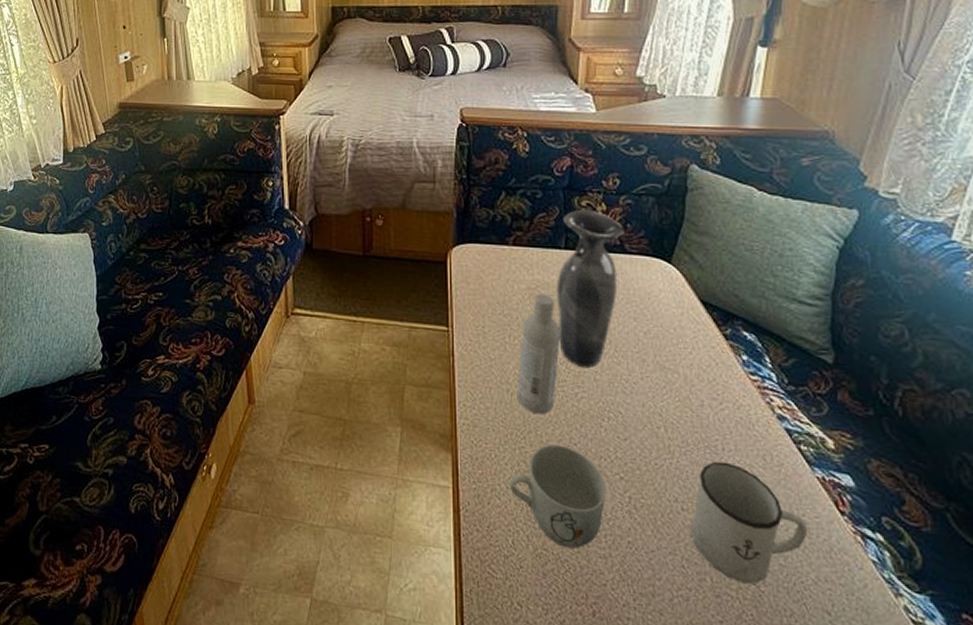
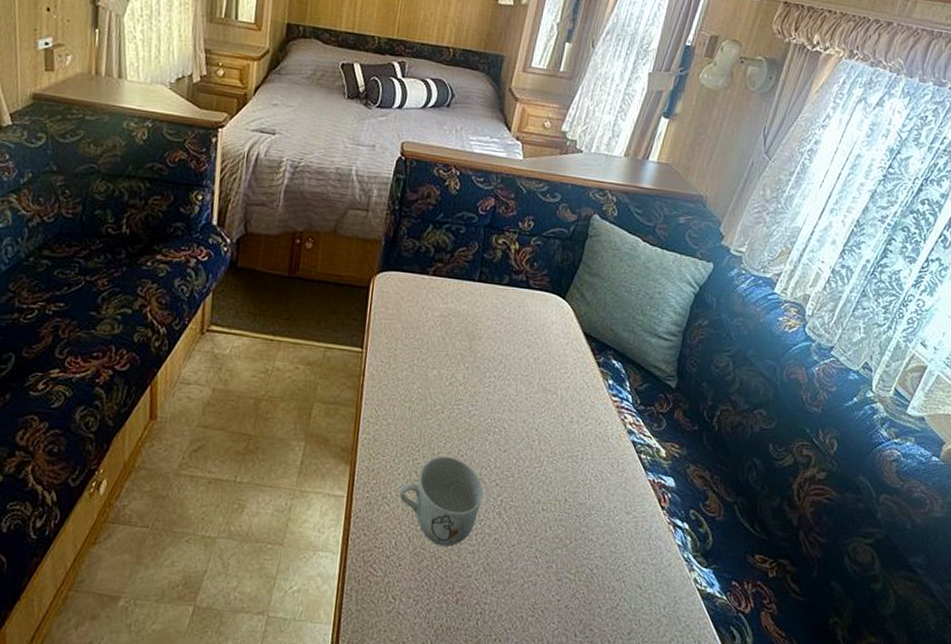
bottle: present [517,294,561,415] -> none [417,321,464,430]
vase: present [556,209,625,369] -> none [461,246,531,389]
mug: present [691,461,808,584] -> none [546,468,636,568]

